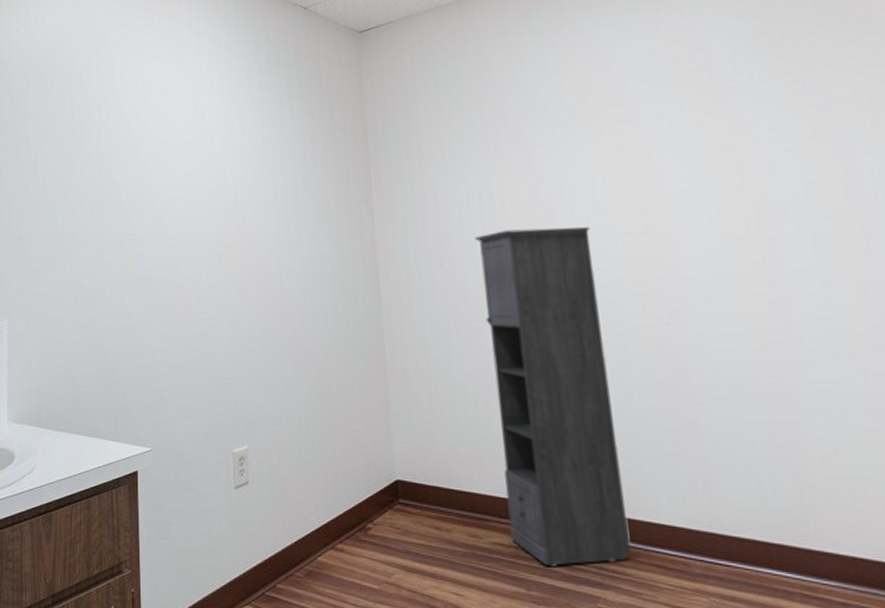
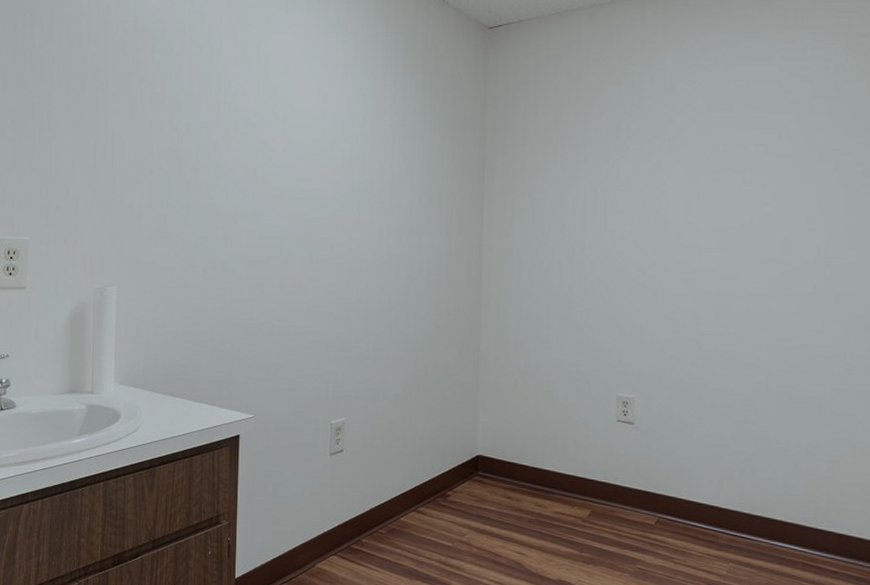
storage cabinet: present [475,227,631,566] -> none [572,237,680,533]

